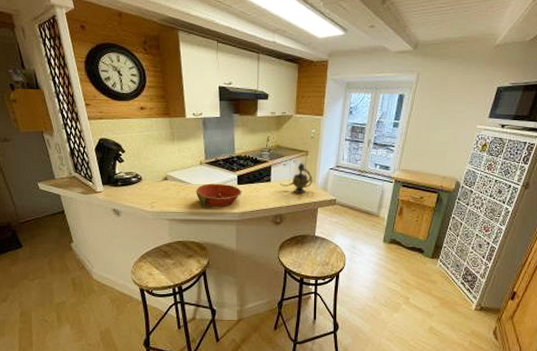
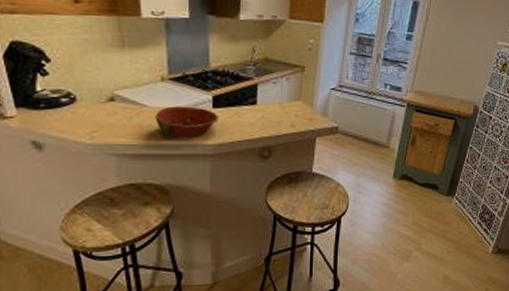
teapot: present [280,162,313,194] -> none [269,80,310,120]

